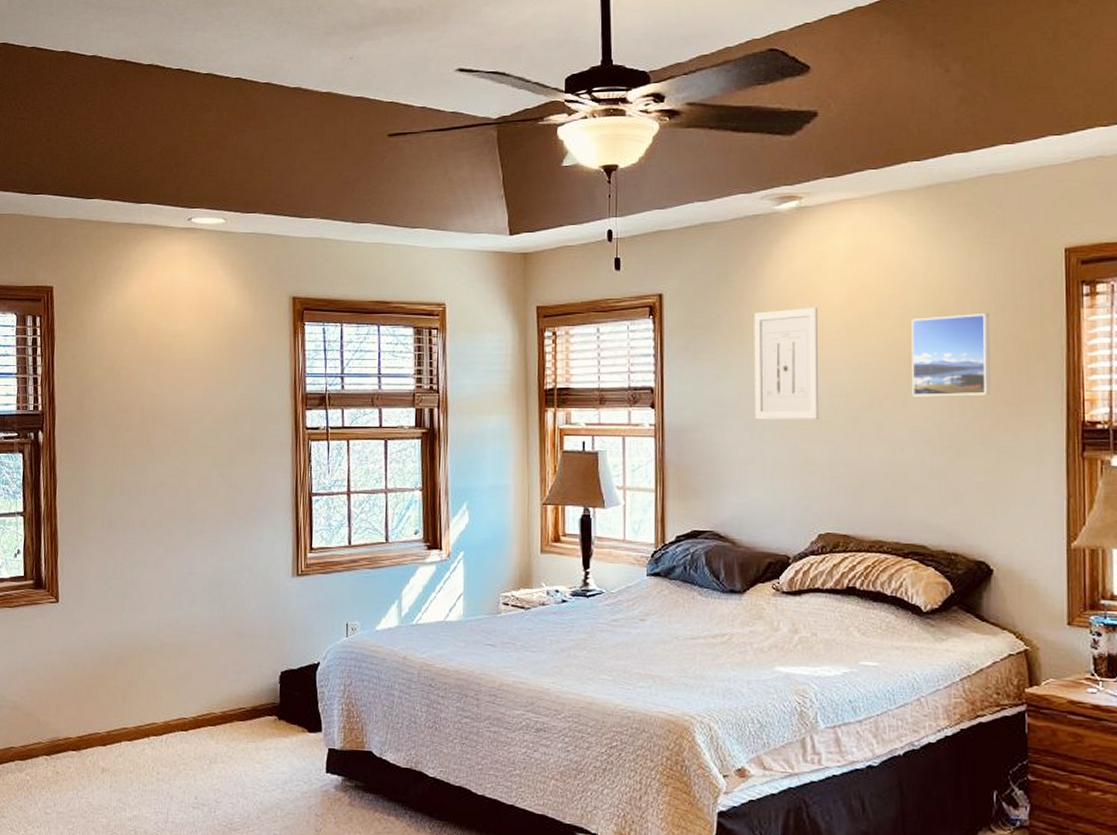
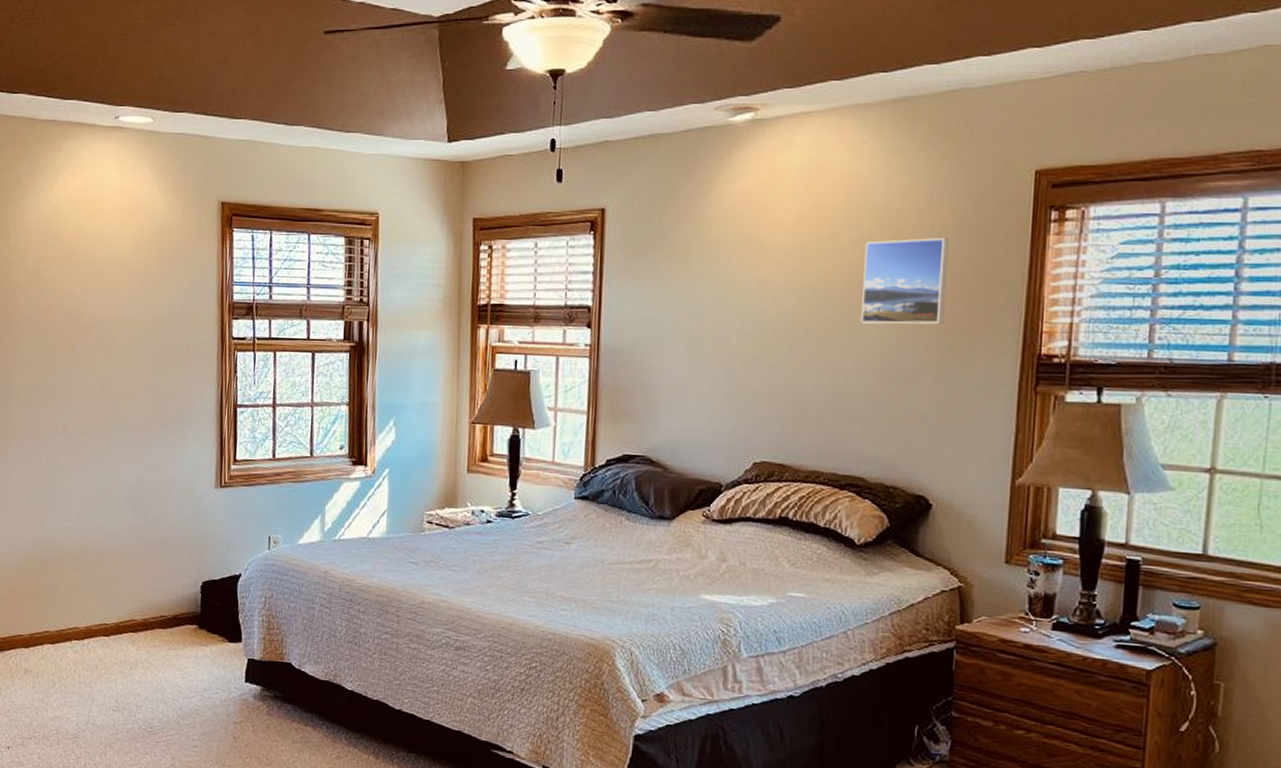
wall art: present [754,306,819,420] -> none [694,226,767,345]

